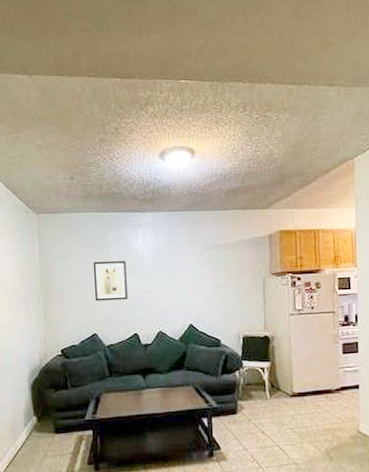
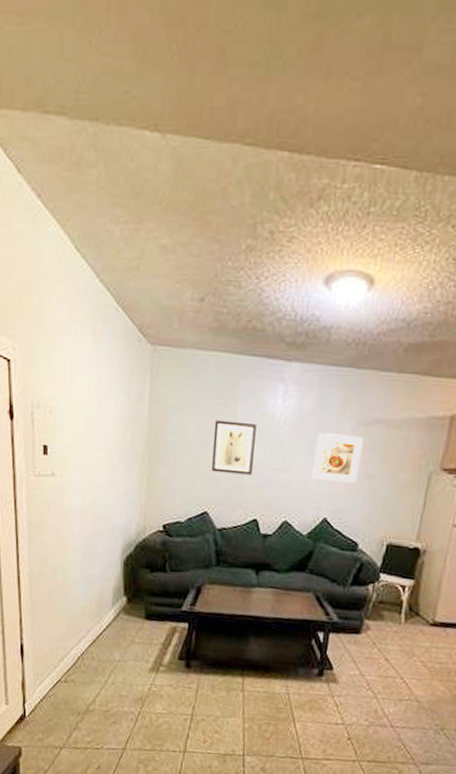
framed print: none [173,258,210,296] -> present [312,433,363,483]

